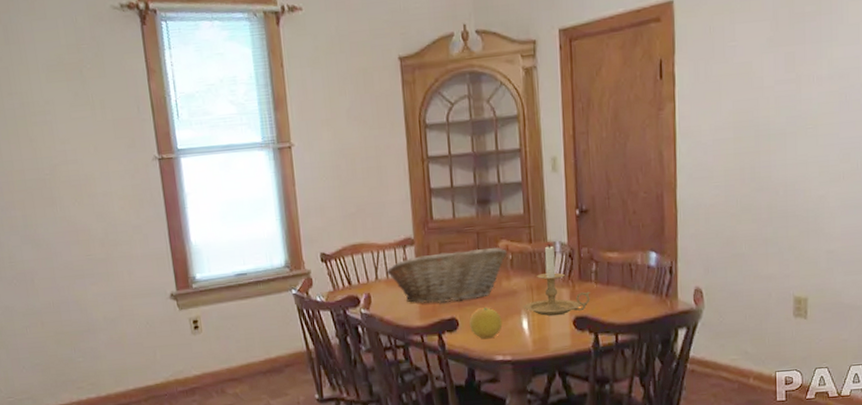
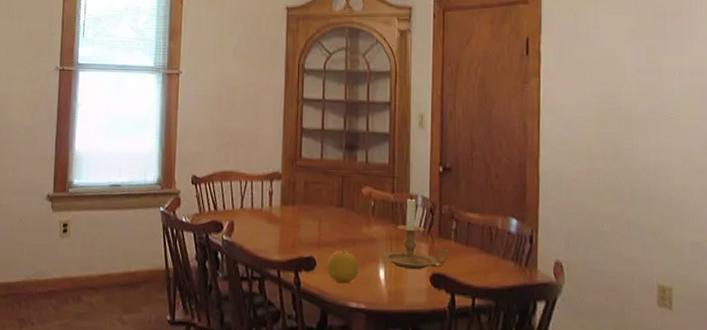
fruit basket: present [386,247,507,304] -> none [252,190,370,241]

